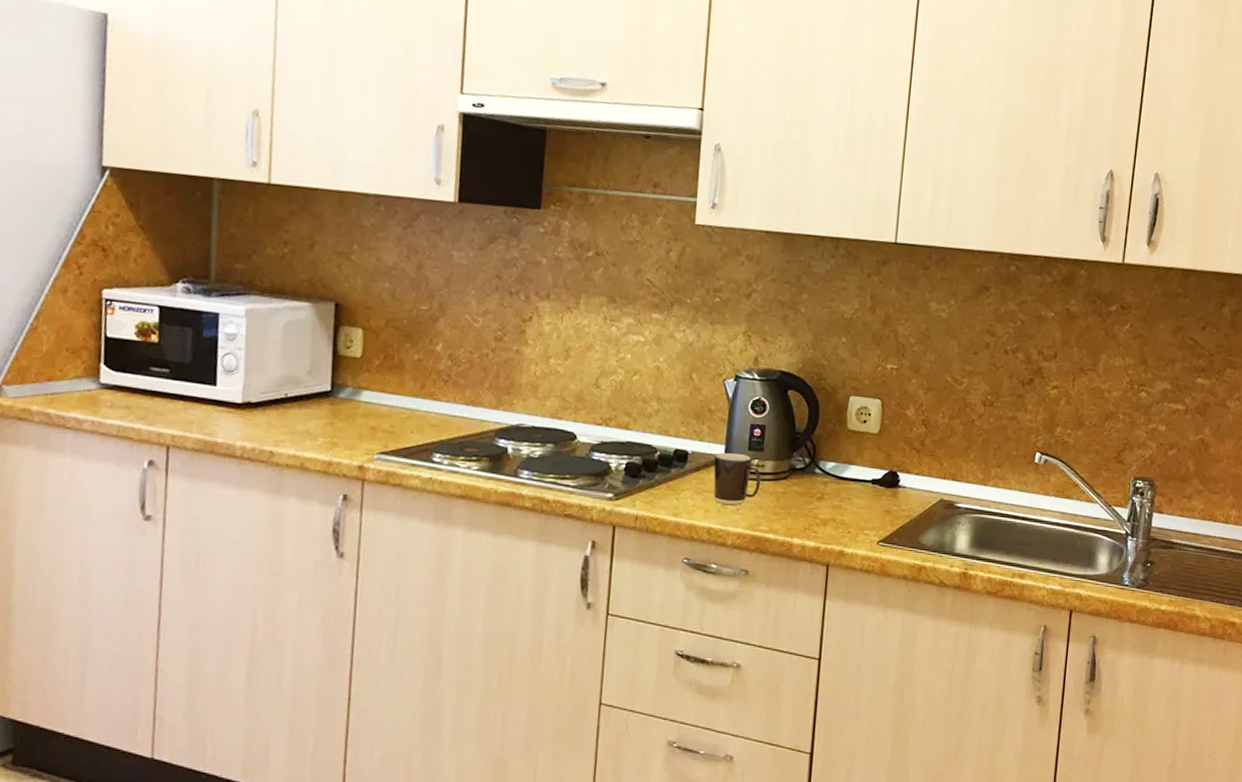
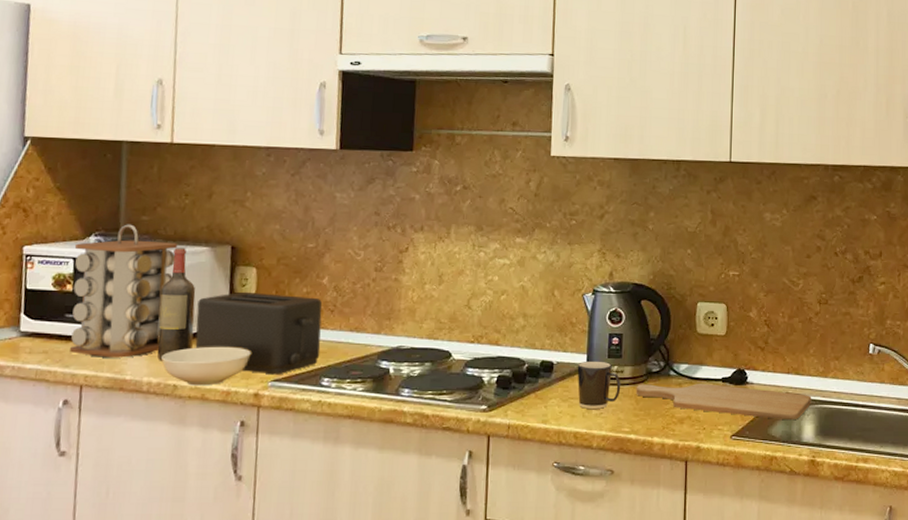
spice rack: none [155,271,276,419] -> present [70,224,178,358]
wine bottle: none [252,301,295,425] -> present [157,248,196,361]
bowl: none [255,411,356,455] -> present [160,346,251,386]
toaster: none [294,354,435,447] -> present [195,291,323,375]
chopping board: none [776,480,969,528] -> present [636,383,812,419]

